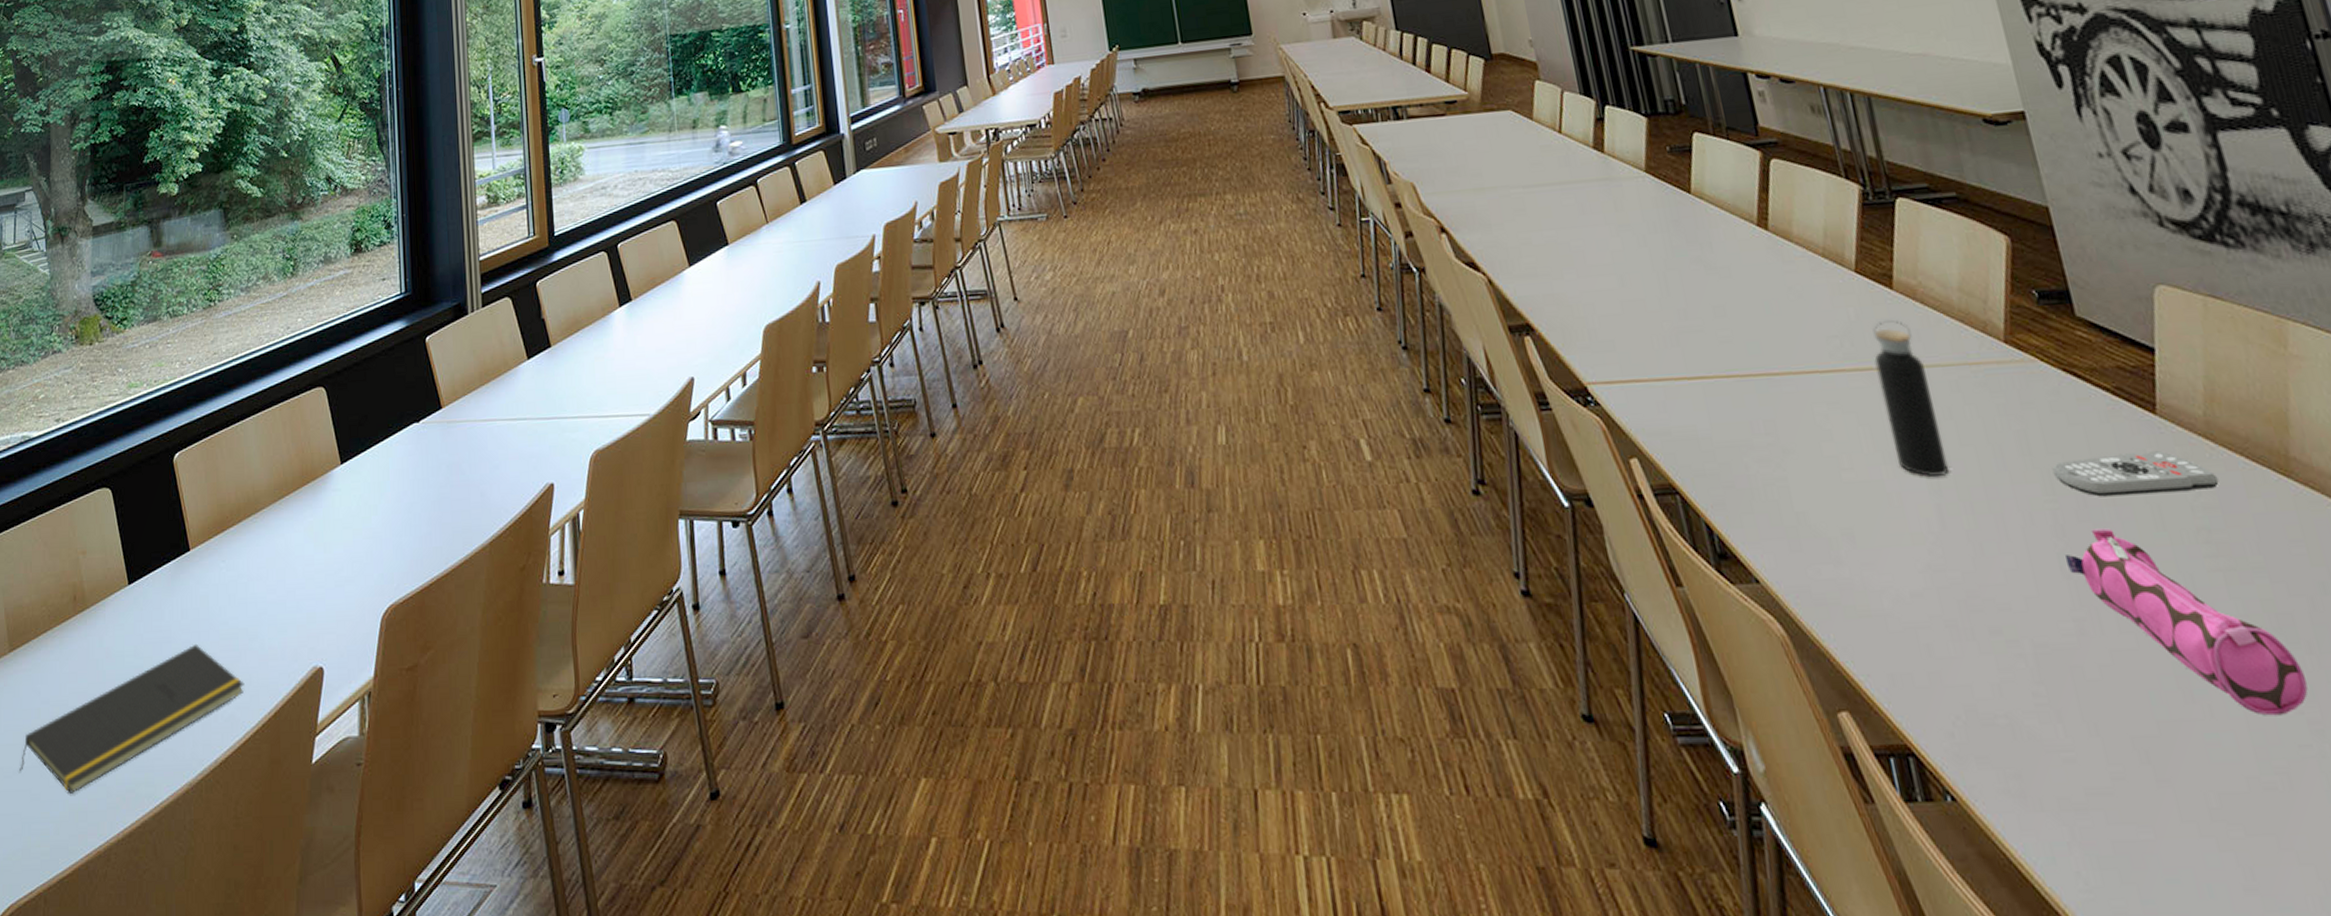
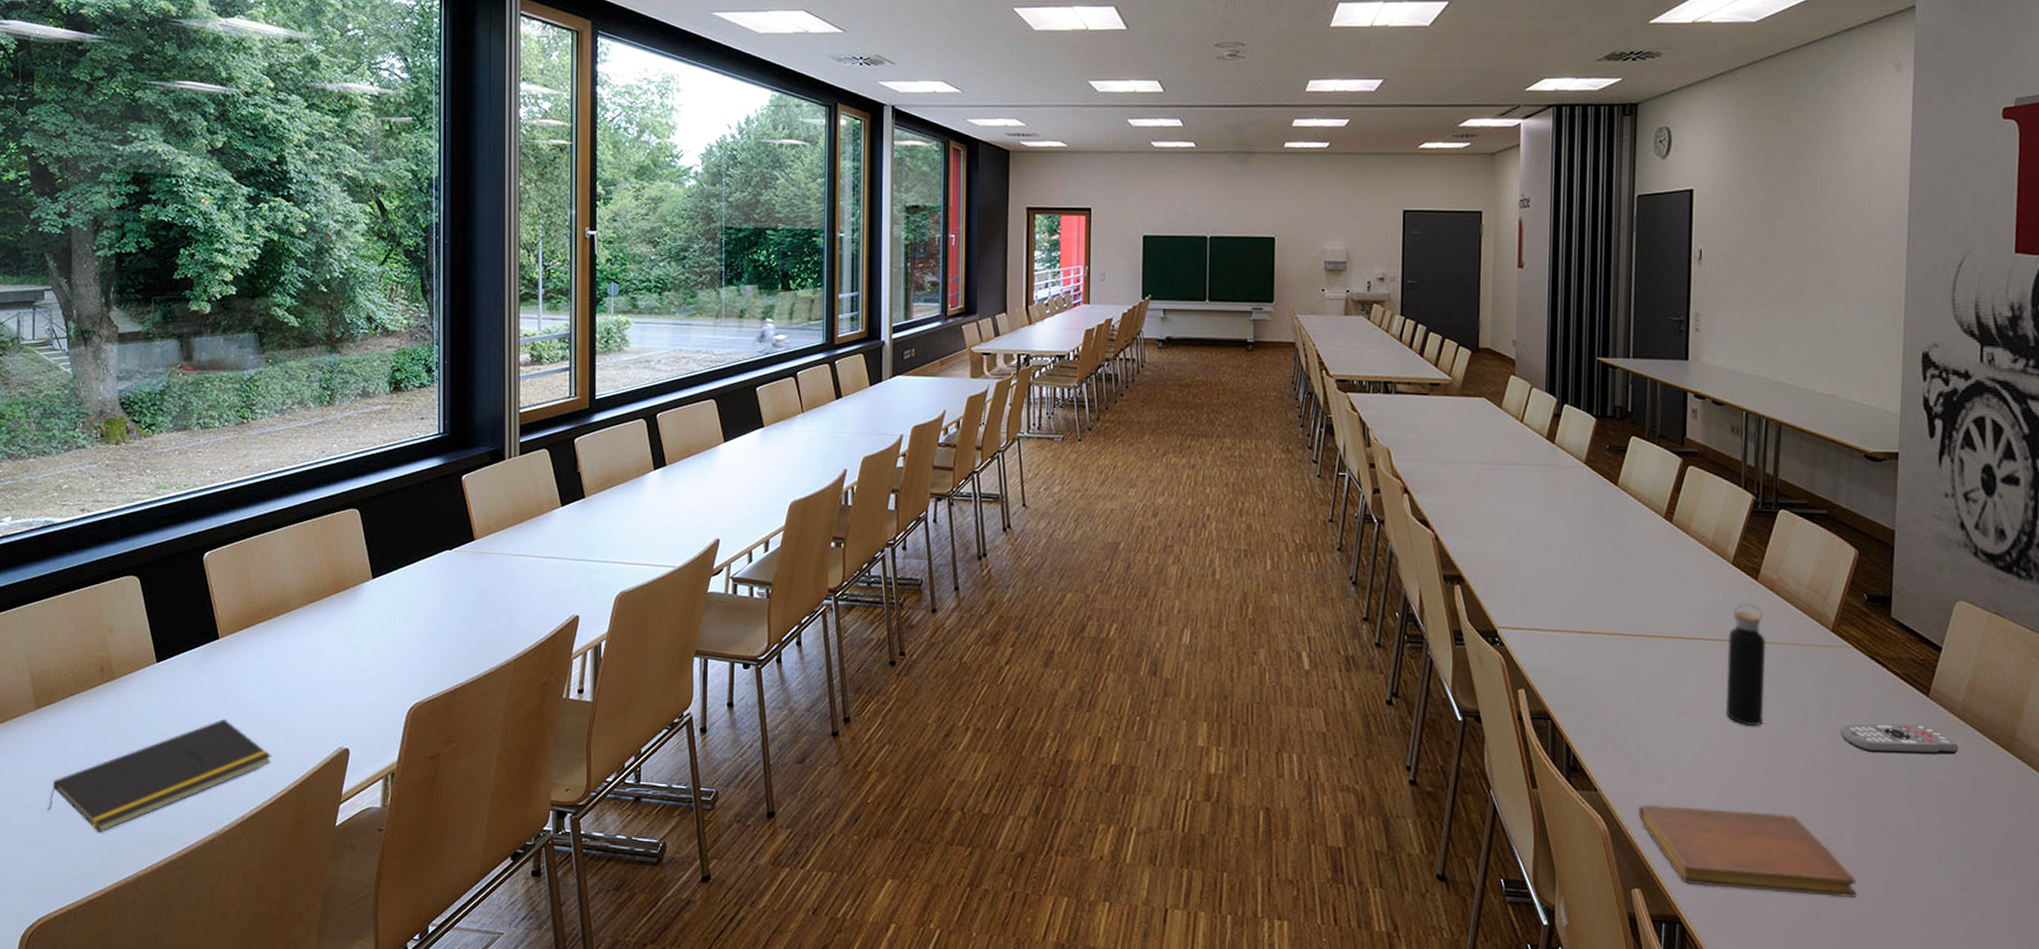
notebook: none [1818,590,2141,702] -> present [1638,804,1857,897]
pencil case: present [2066,528,2308,716] -> none [1830,775,1976,917]

